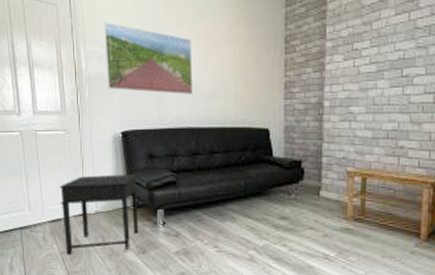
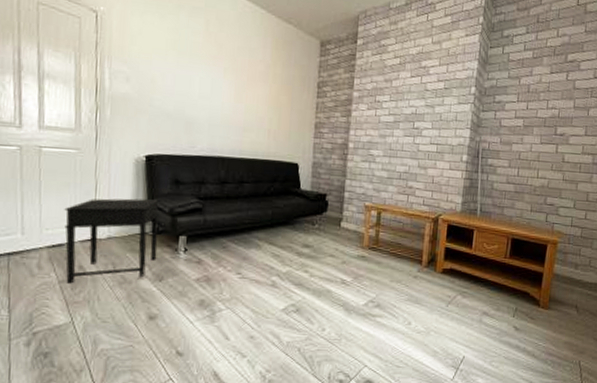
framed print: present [104,22,193,94] -> none [133,43,228,125]

